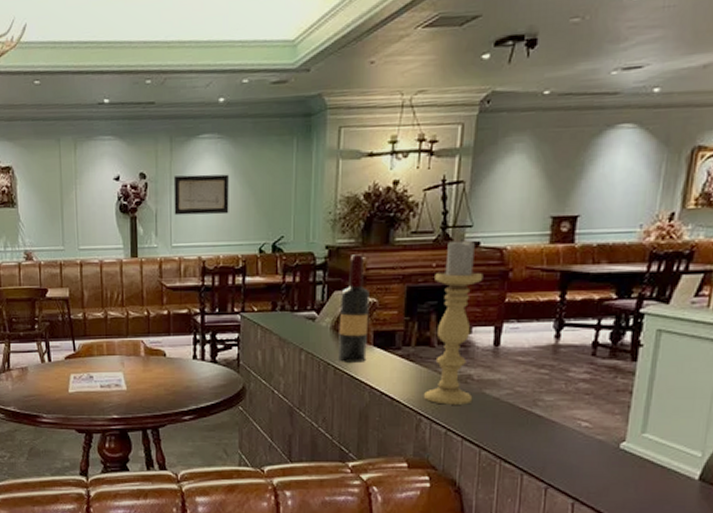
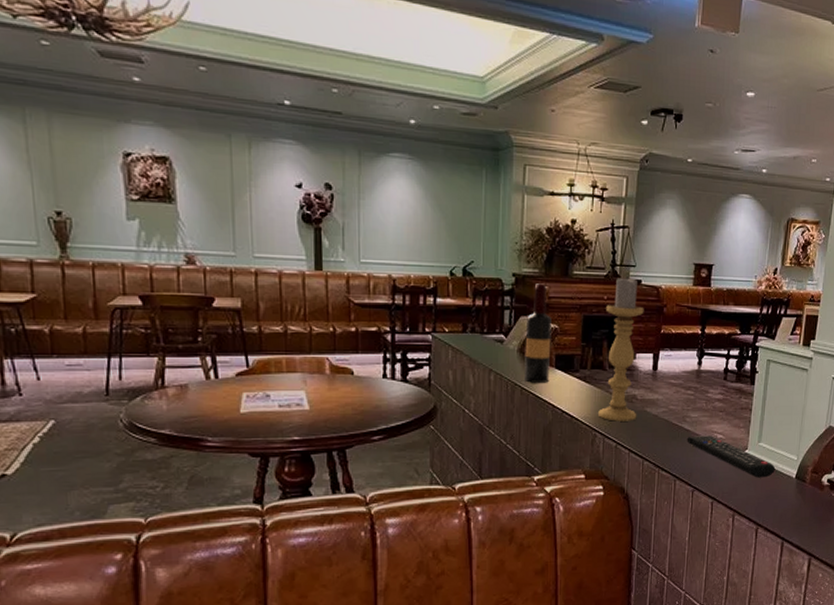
wall art: present [173,174,229,216] -> none [362,191,420,235]
remote control: none [538,423,668,477] -> present [687,435,776,478]

